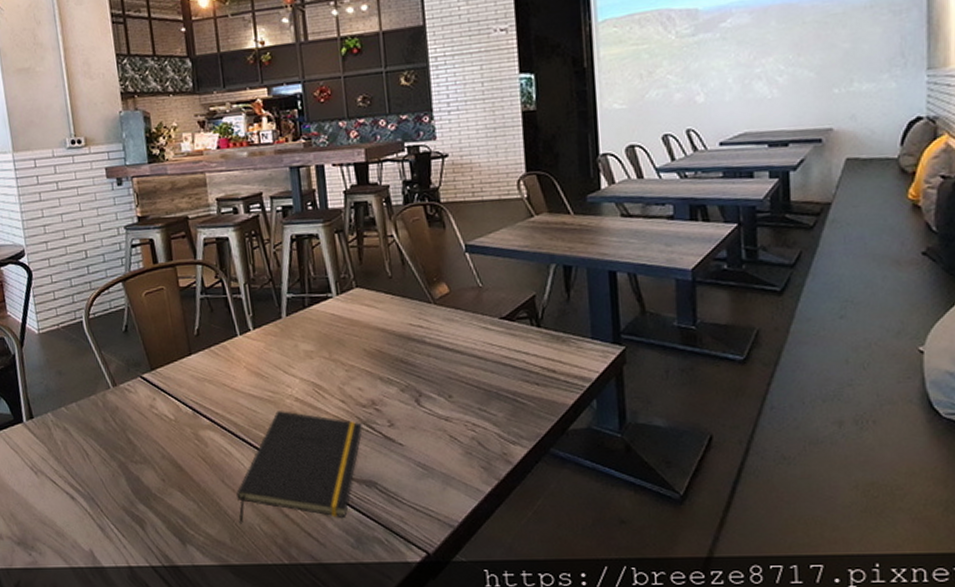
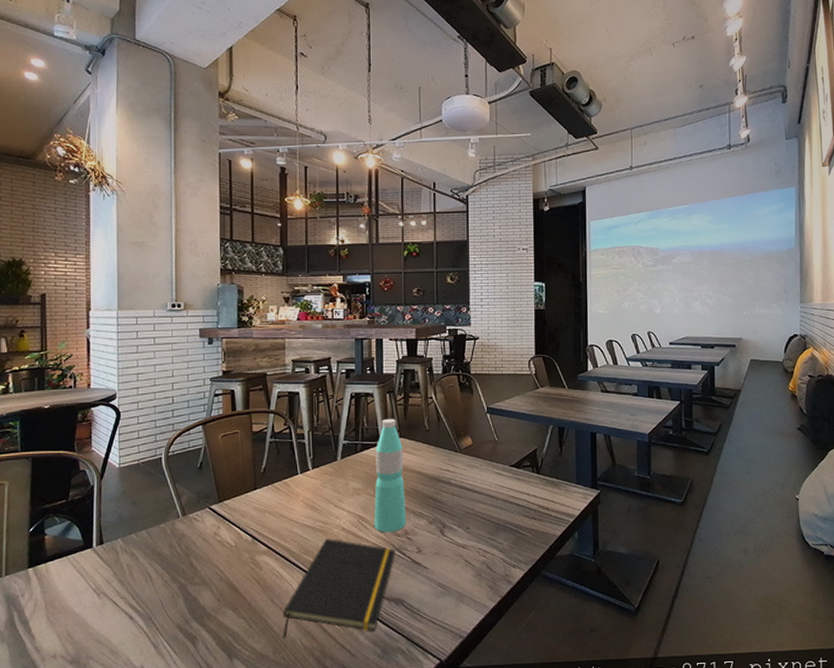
water bottle: none [327,264,373,404] -> present [374,418,407,533]

